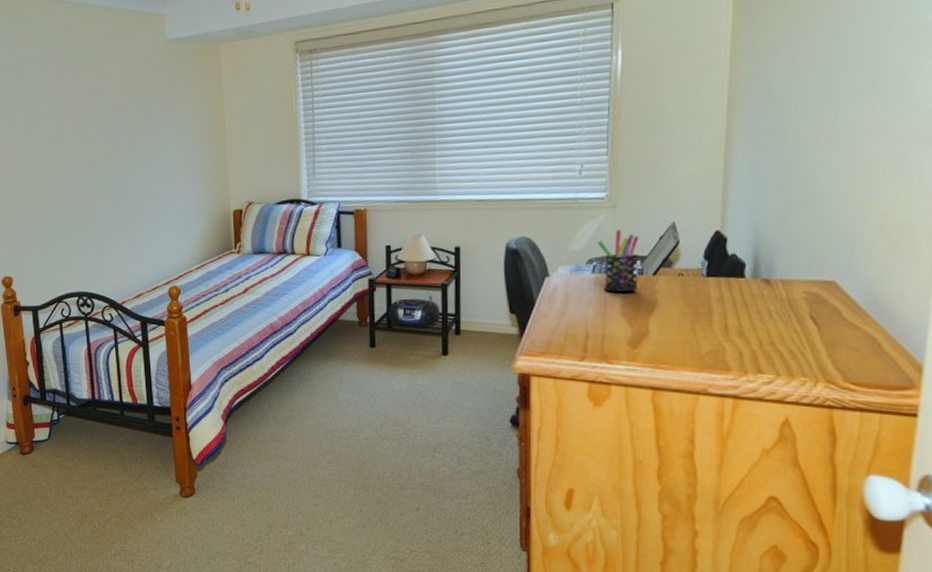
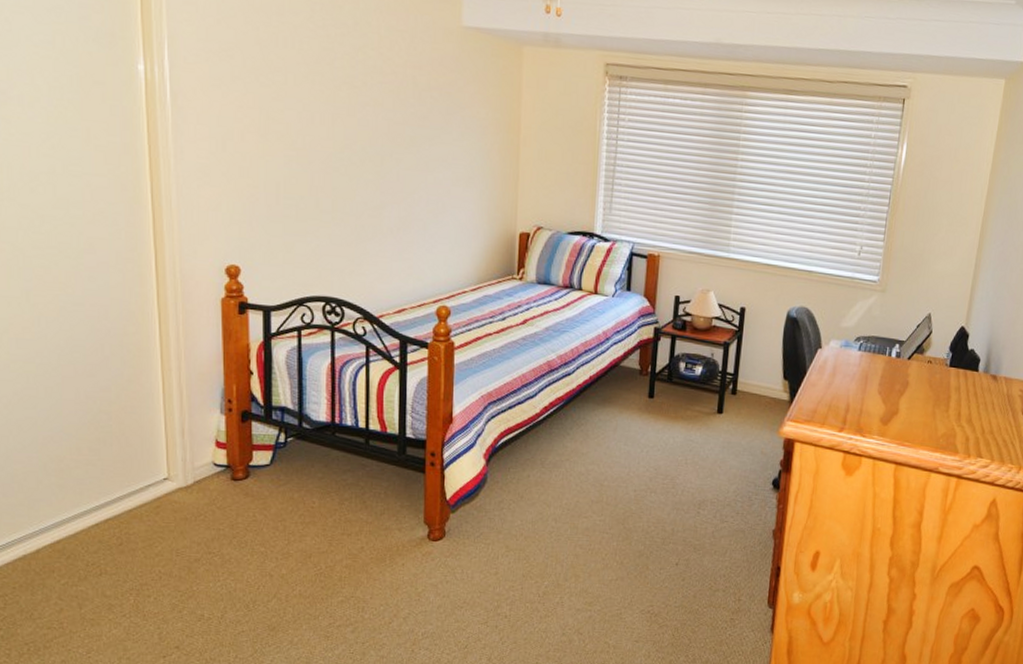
pen holder: present [597,229,640,292] -> none [866,313,901,372]

